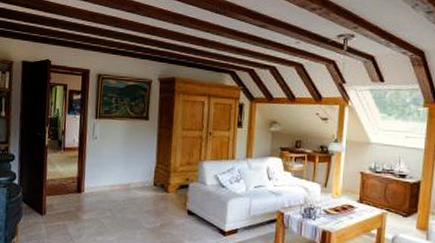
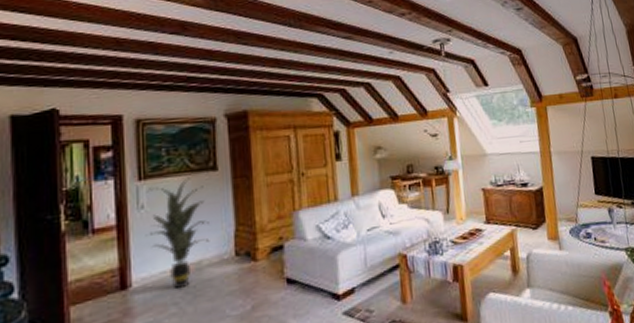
indoor plant: none [96,122,138,201] -> present [145,177,210,290]

